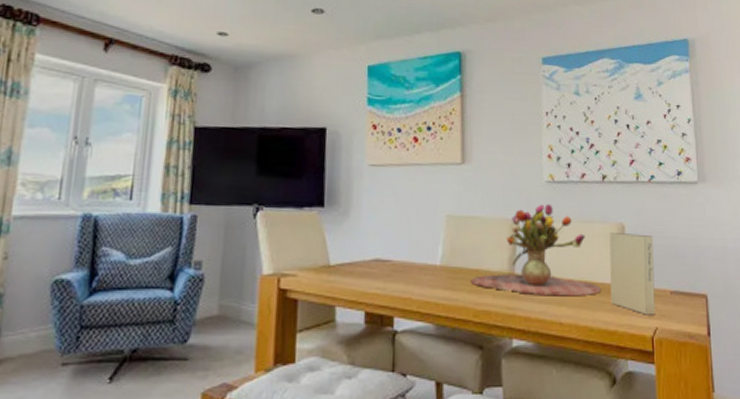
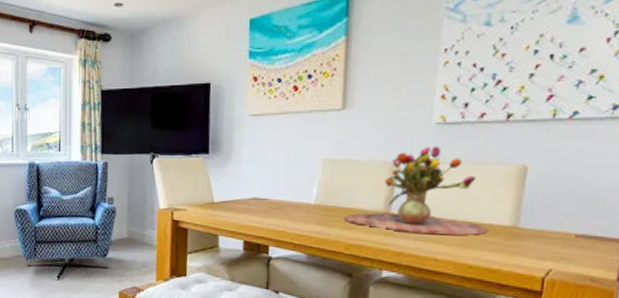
book: present [609,233,656,315] -> none [497,174,563,257]

